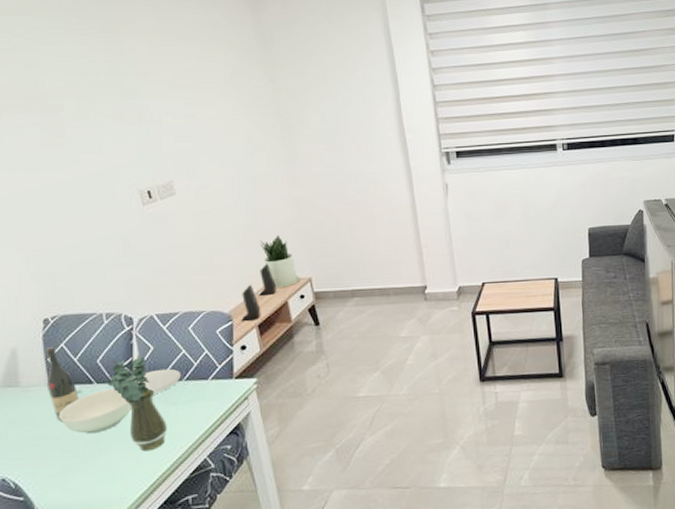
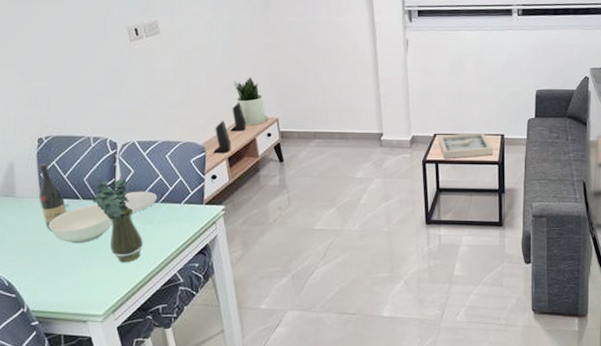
decorative tray: none [488,277,548,310] -> present [439,132,494,160]

